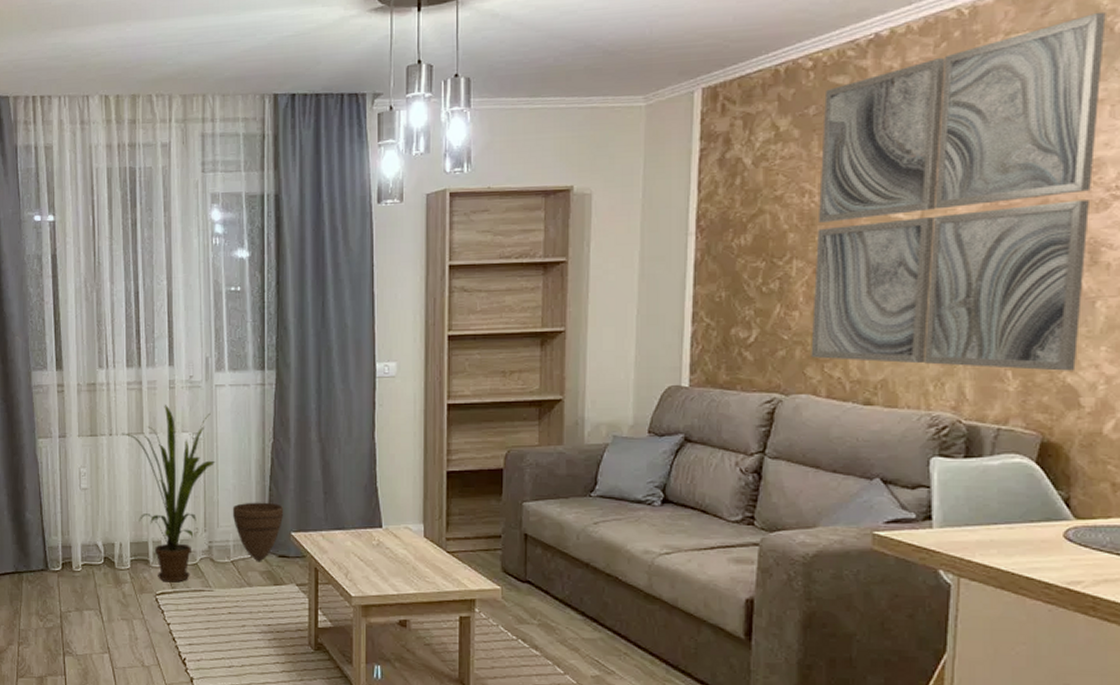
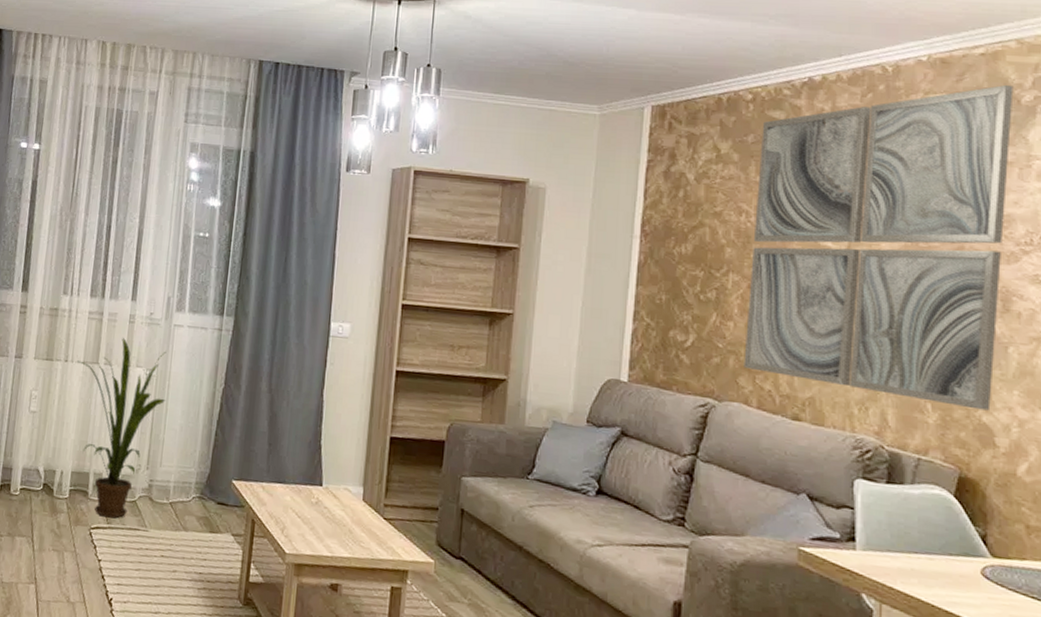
woven basket: present [232,502,284,562] -> none [176,444,228,507]

